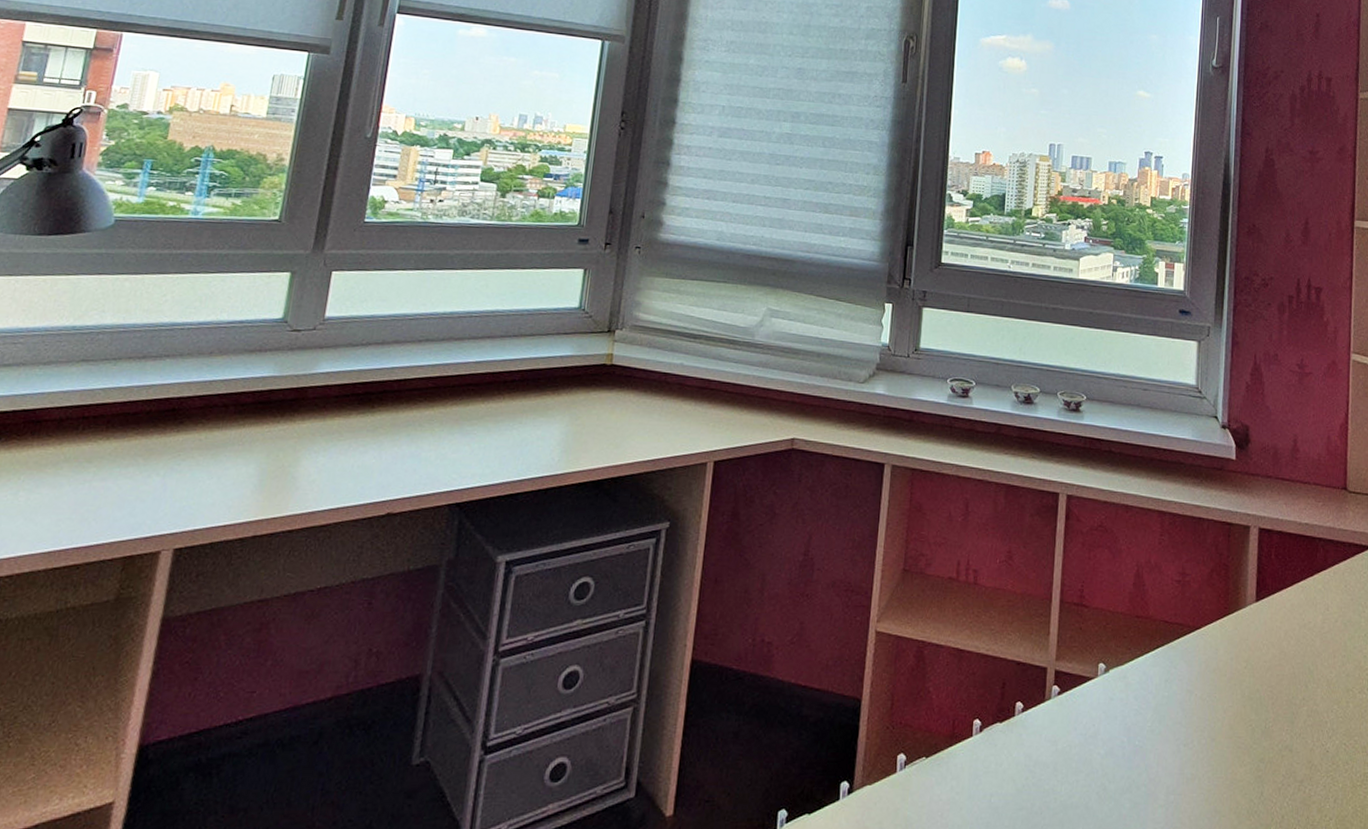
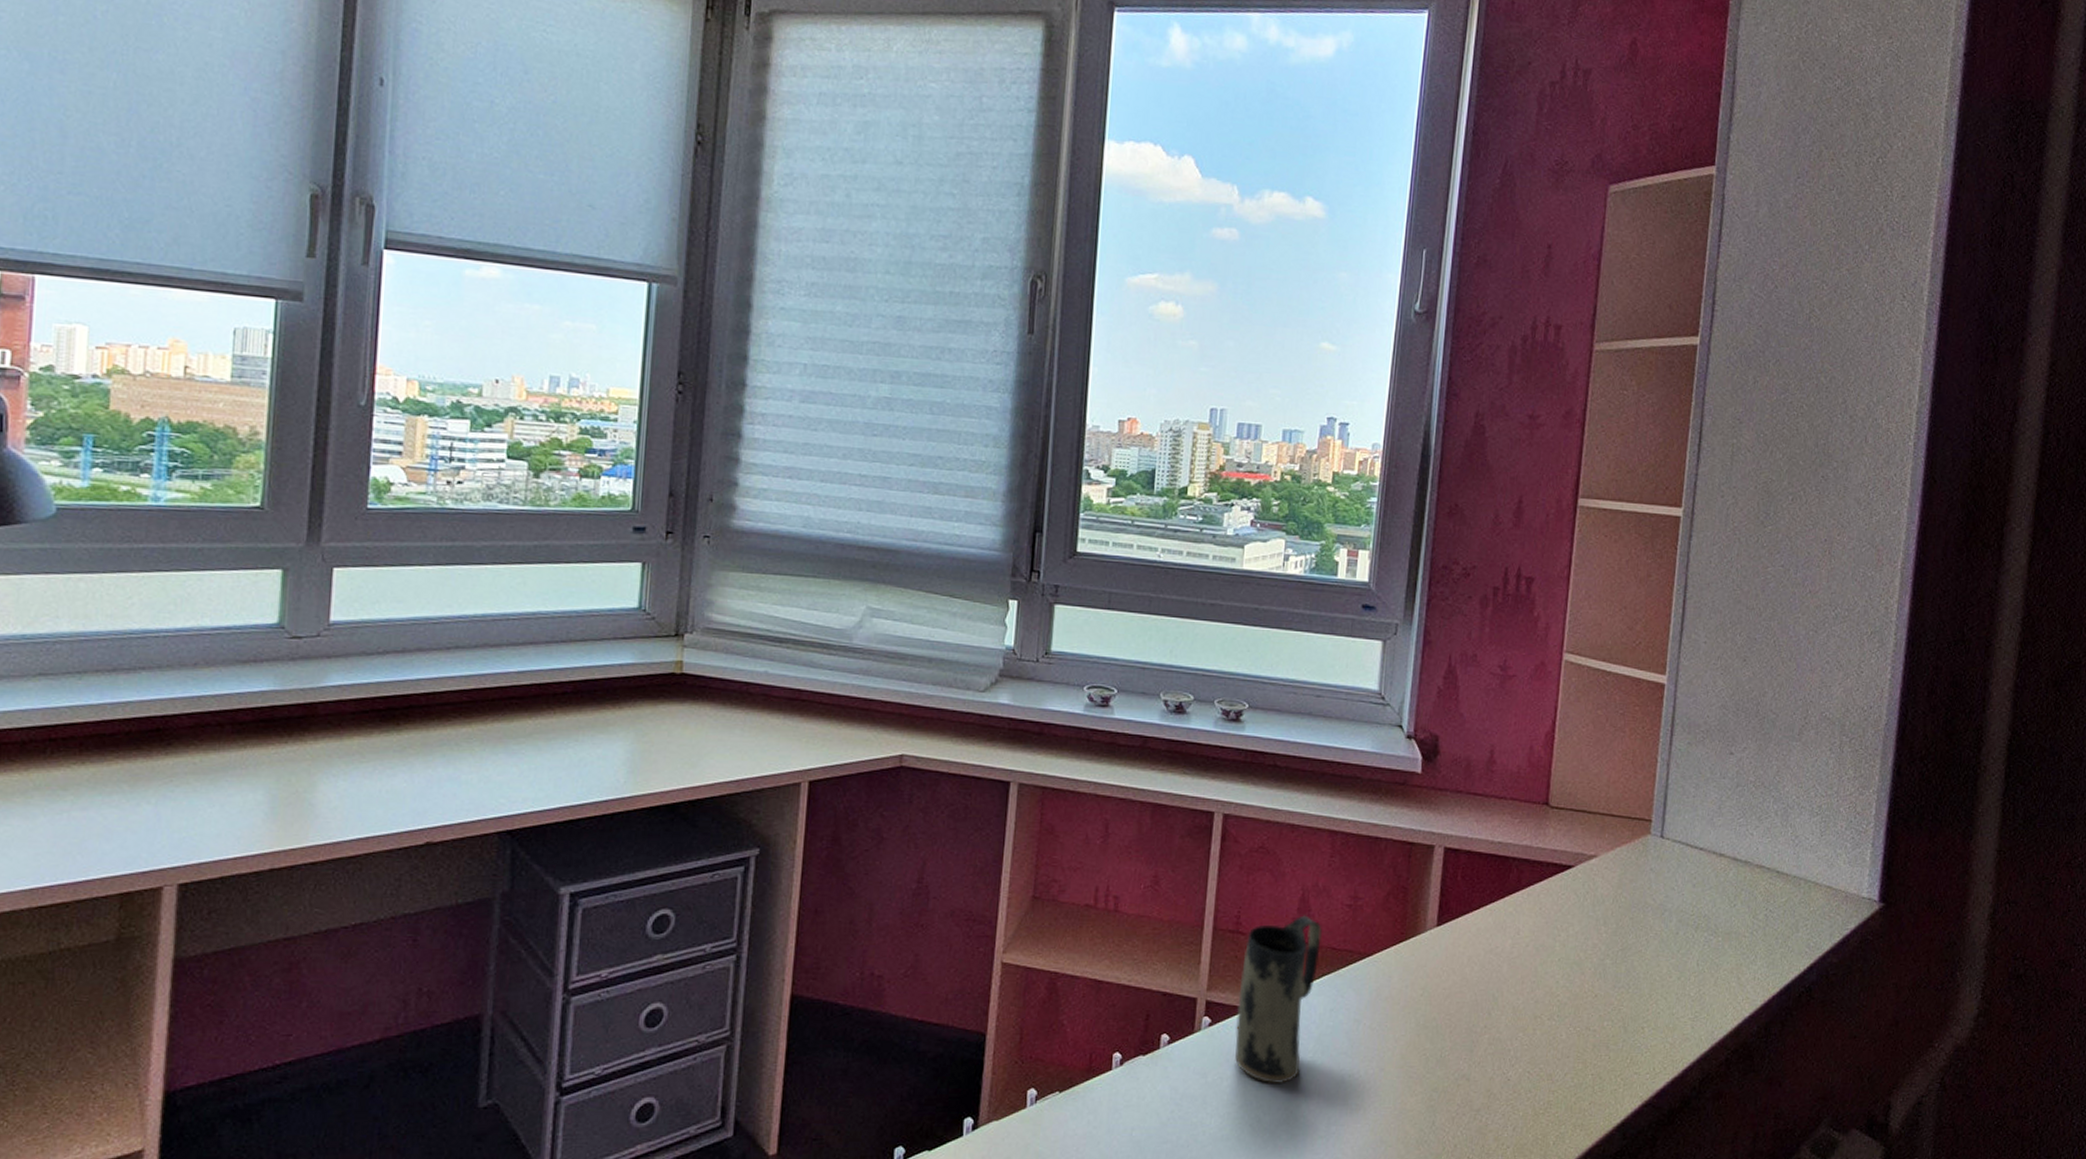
mug: none [1082,590,1155,752] -> present [1235,915,1322,1083]

